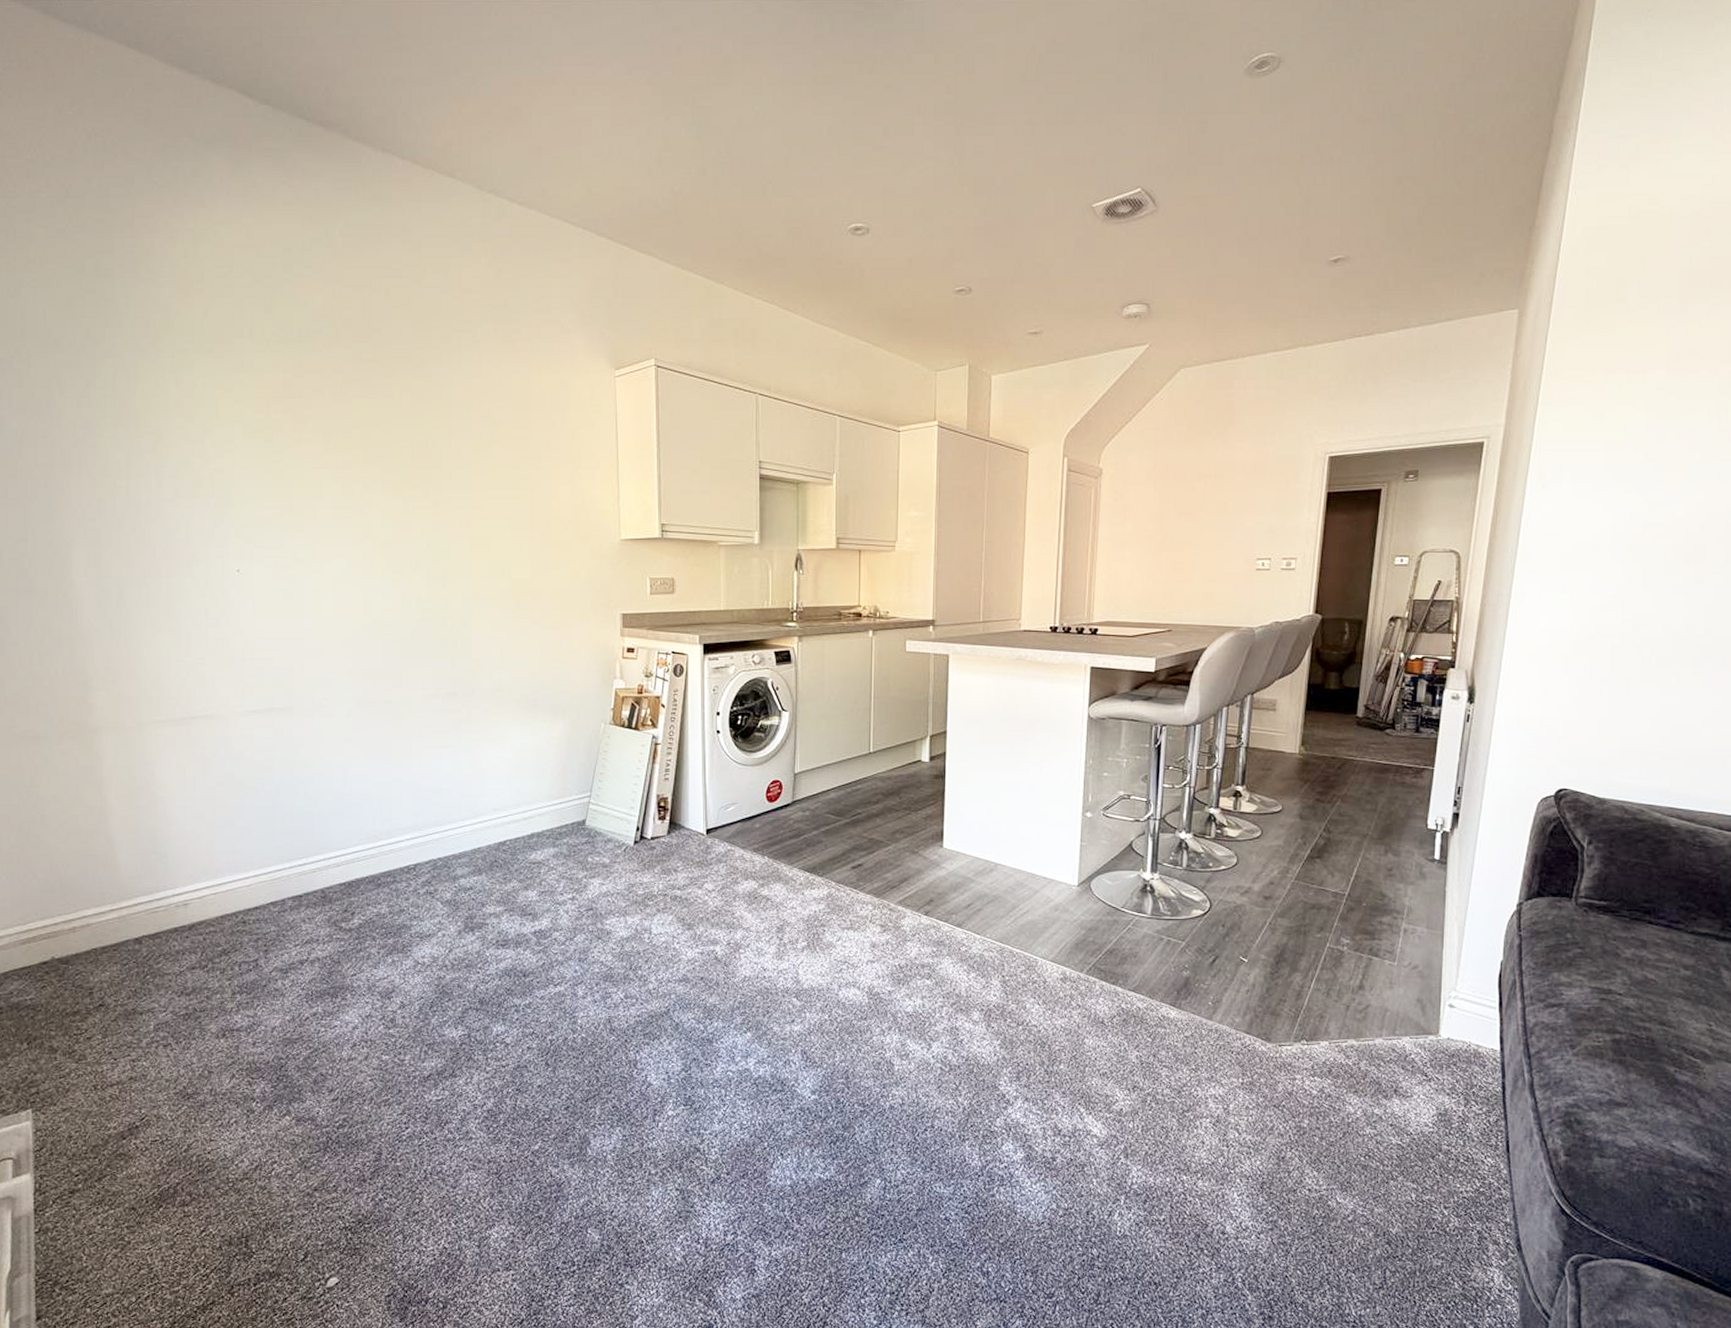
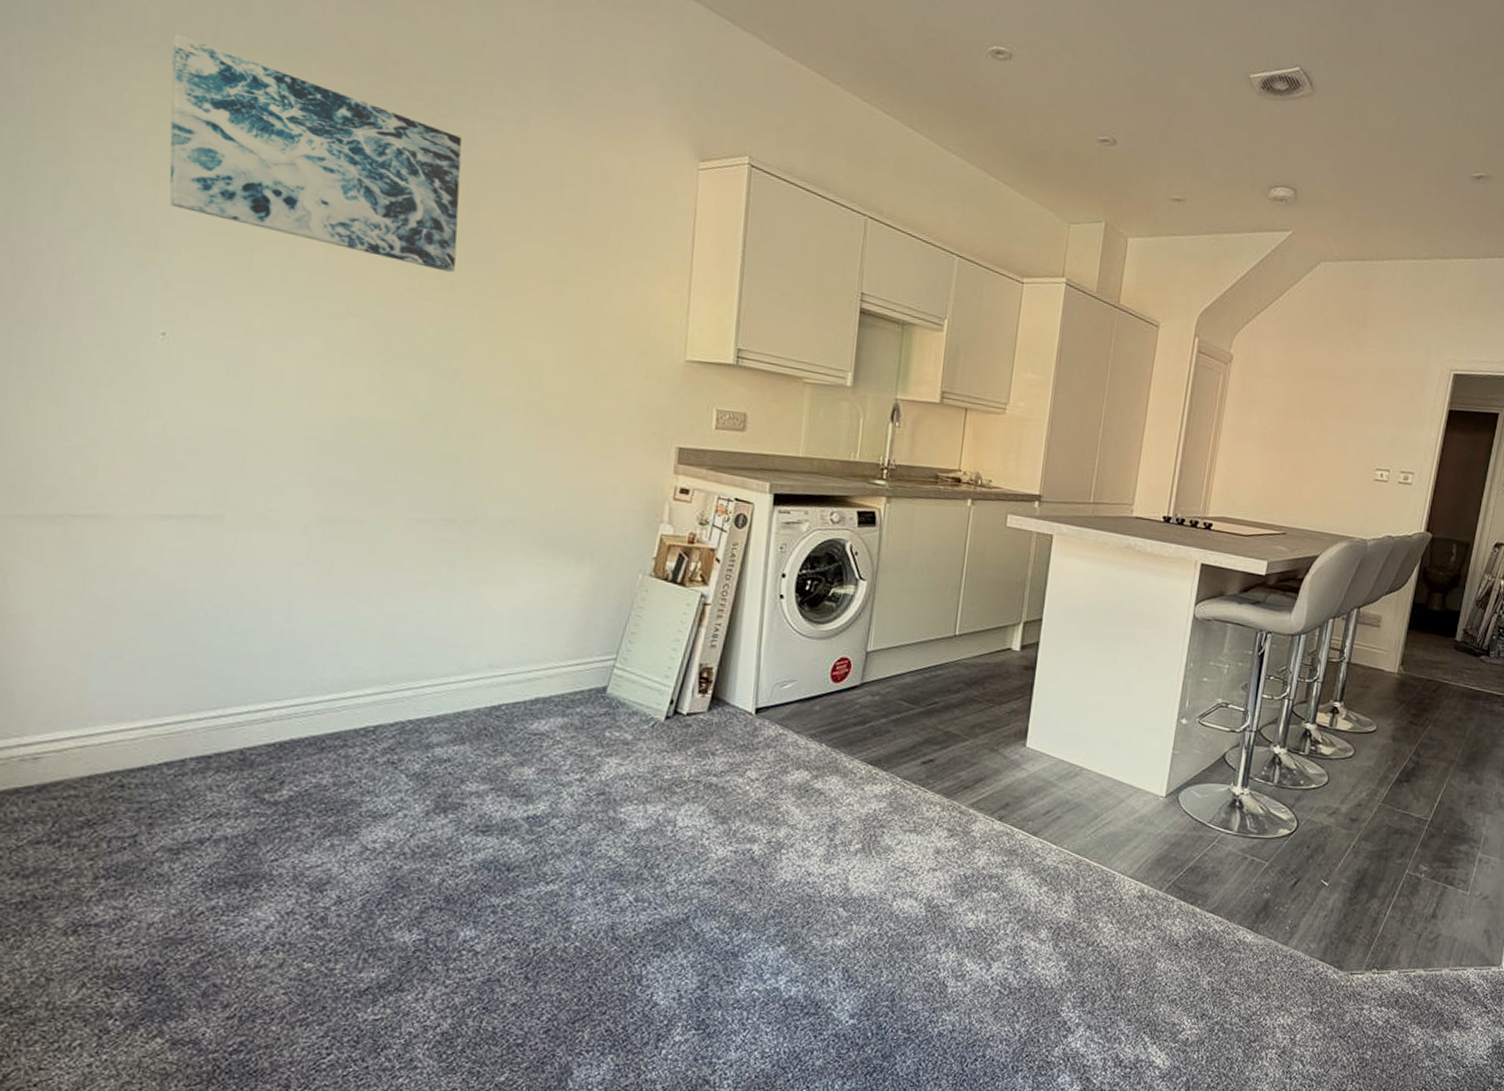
wall art: none [222,337,438,493] -> present [169,34,462,273]

